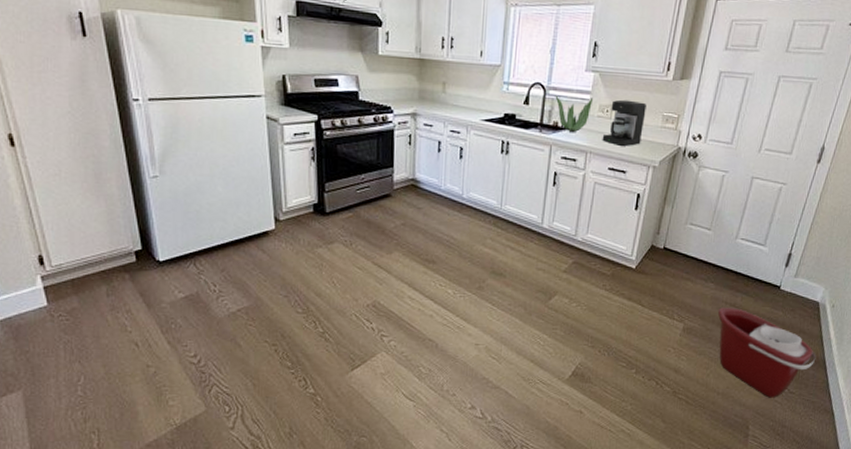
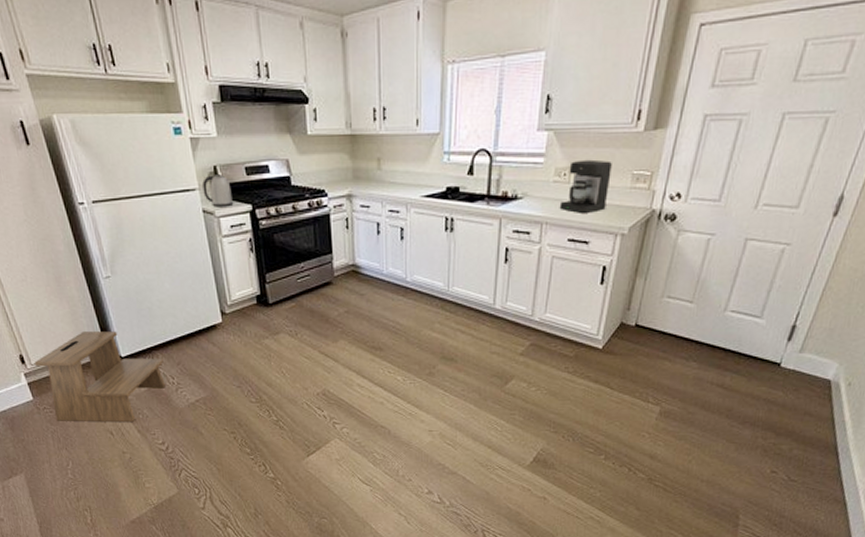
step stool: none [55,232,206,332] -> present [34,331,166,422]
kettle: none [269,83,299,116] -> present [202,174,233,207]
plant: present [555,95,592,133] -> none [503,160,547,203]
bucket: present [717,307,816,398] -> none [701,389,826,486]

